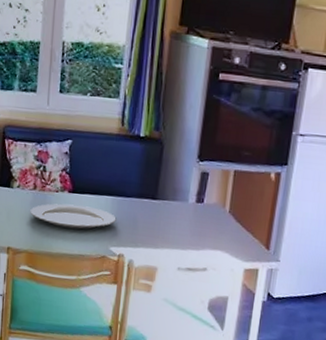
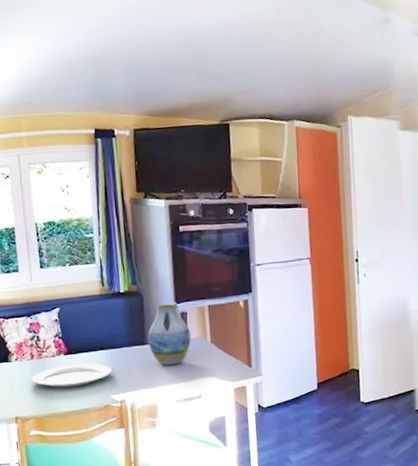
vase: none [159,159,209,229] -> present [147,304,191,366]

